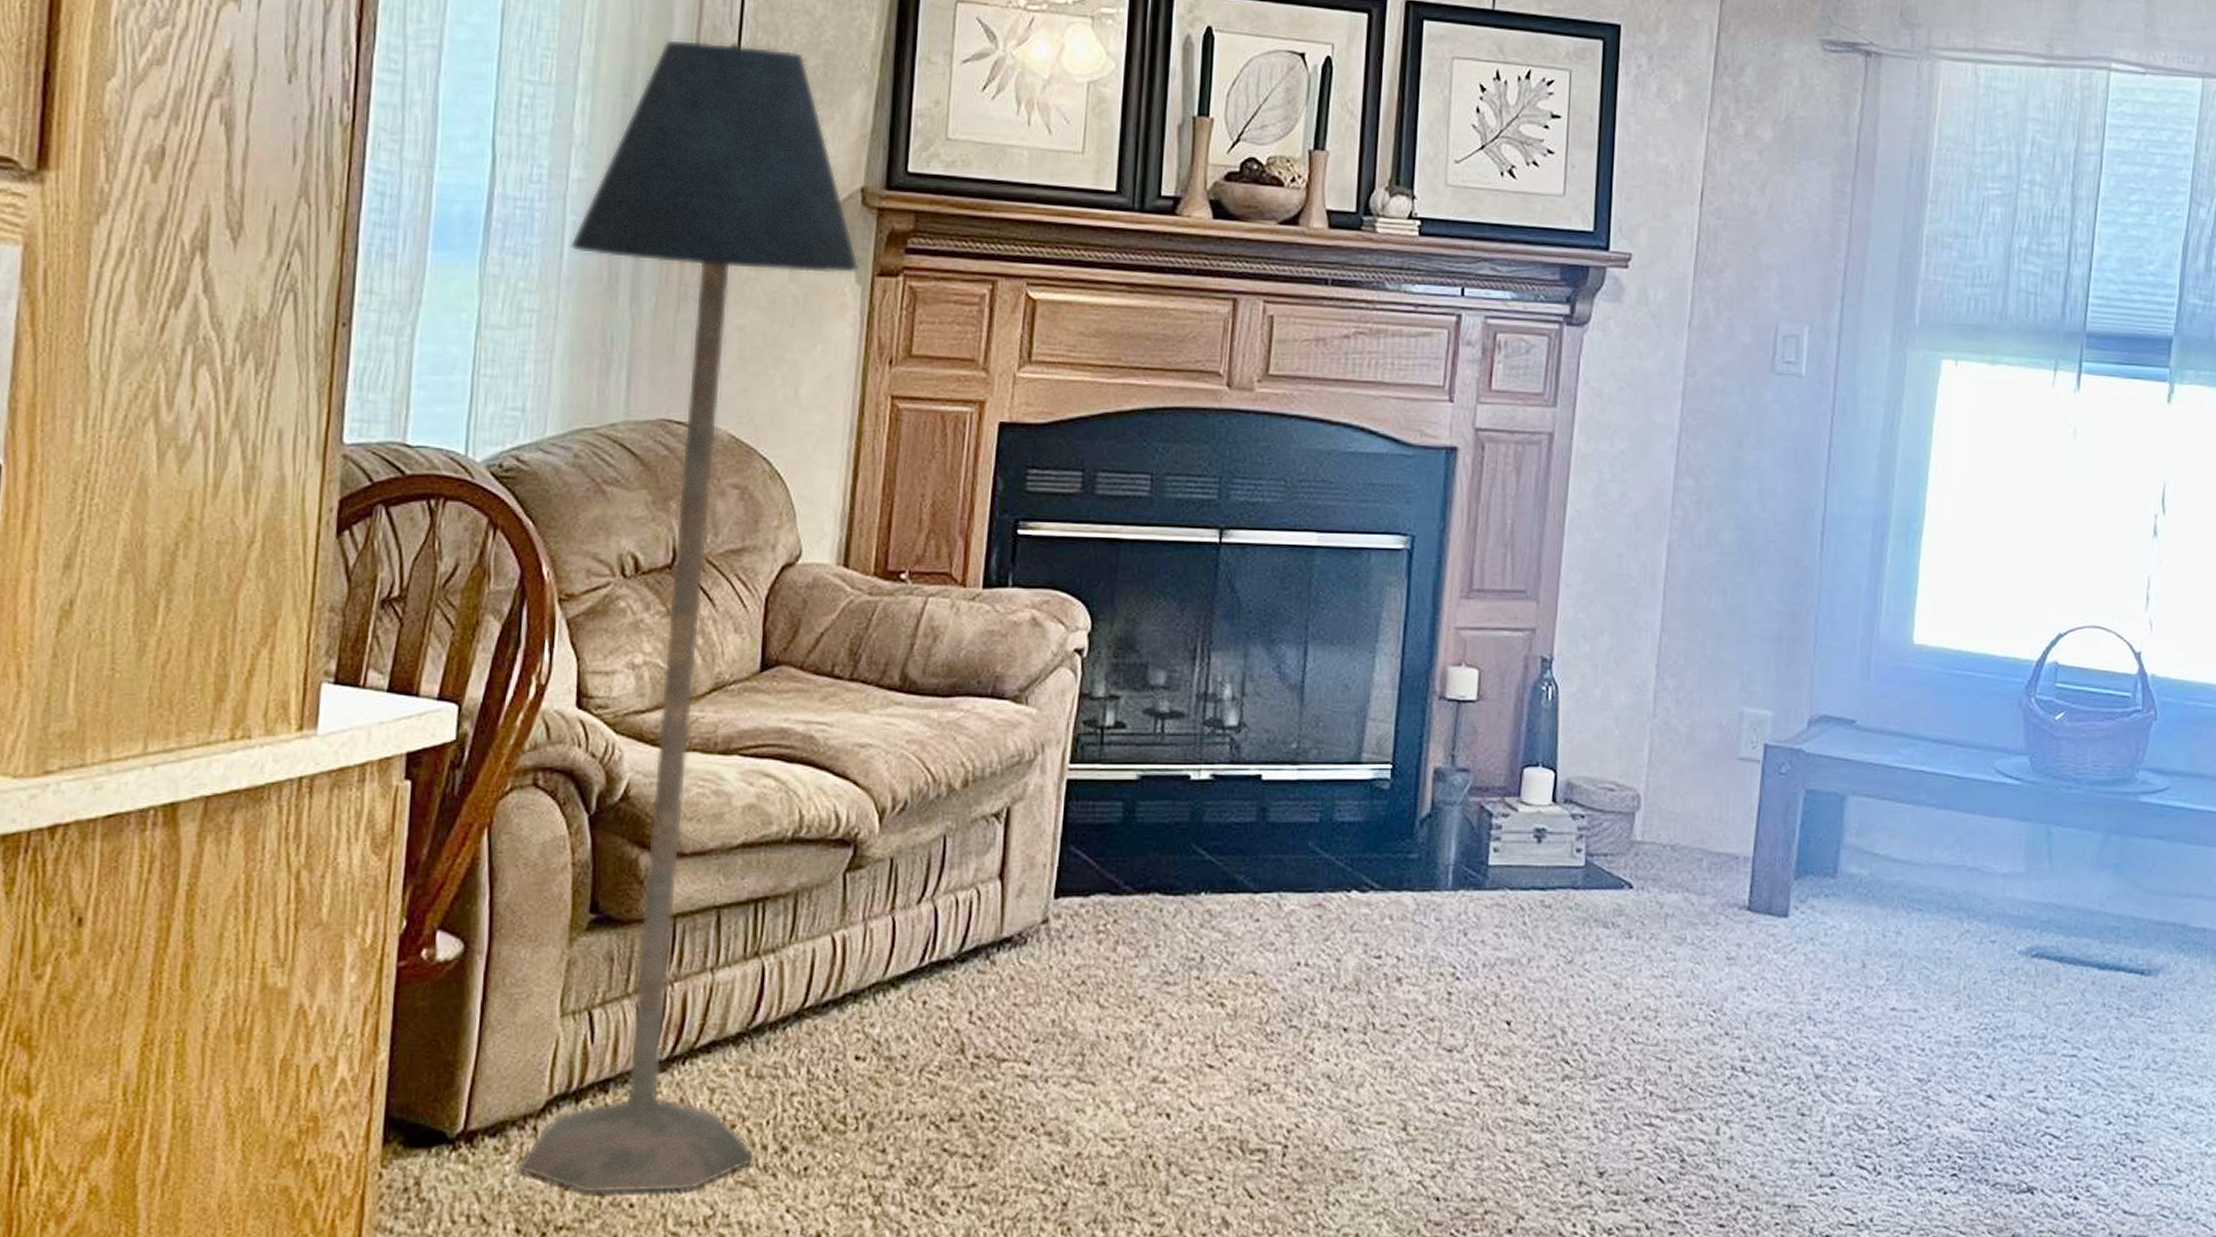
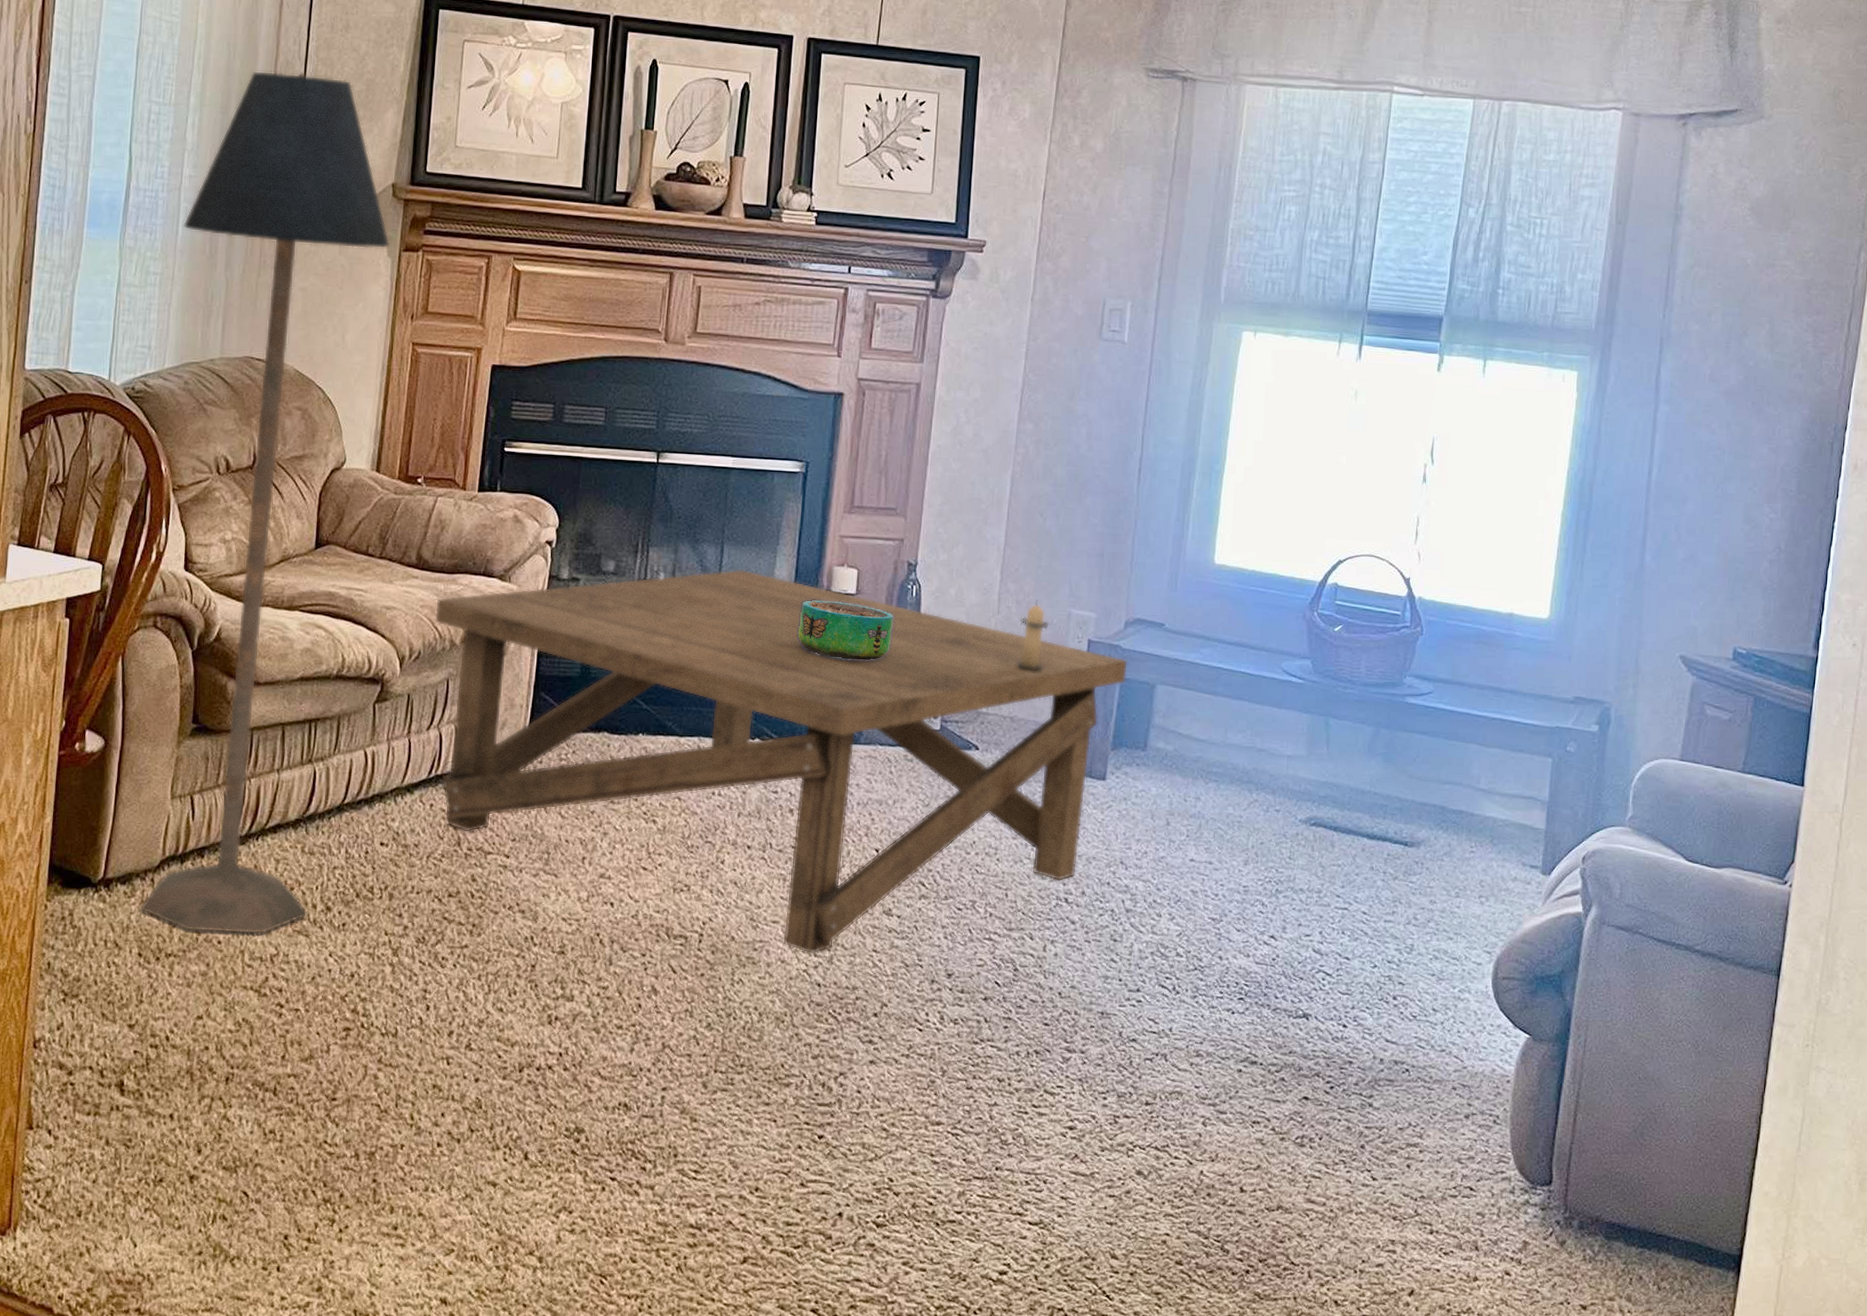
coffee table: none [925,674,1813,1161] -> present [434,569,1129,955]
decorative bowl: none [1405,711,1525,783] -> present [798,600,894,660]
candle: none [1676,698,1717,786] -> present [1015,600,1049,671]

